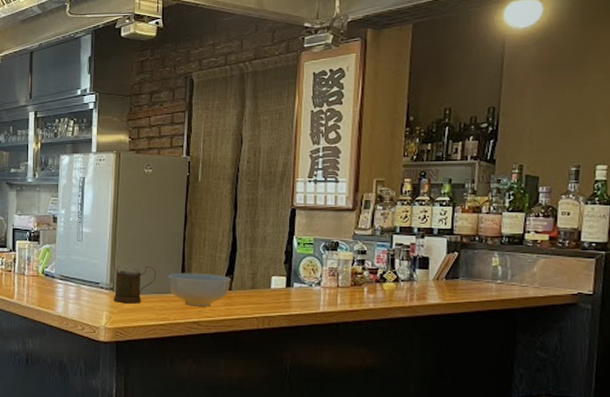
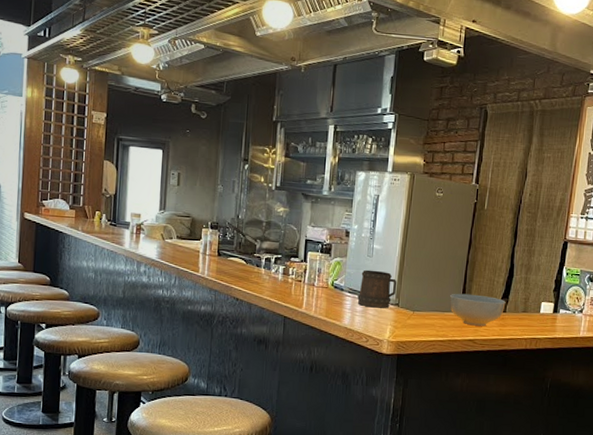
beer mug: none [70,254,110,294] -> present [357,269,397,309]
beer mug: present [113,265,157,304] -> none [397,282,440,320]

